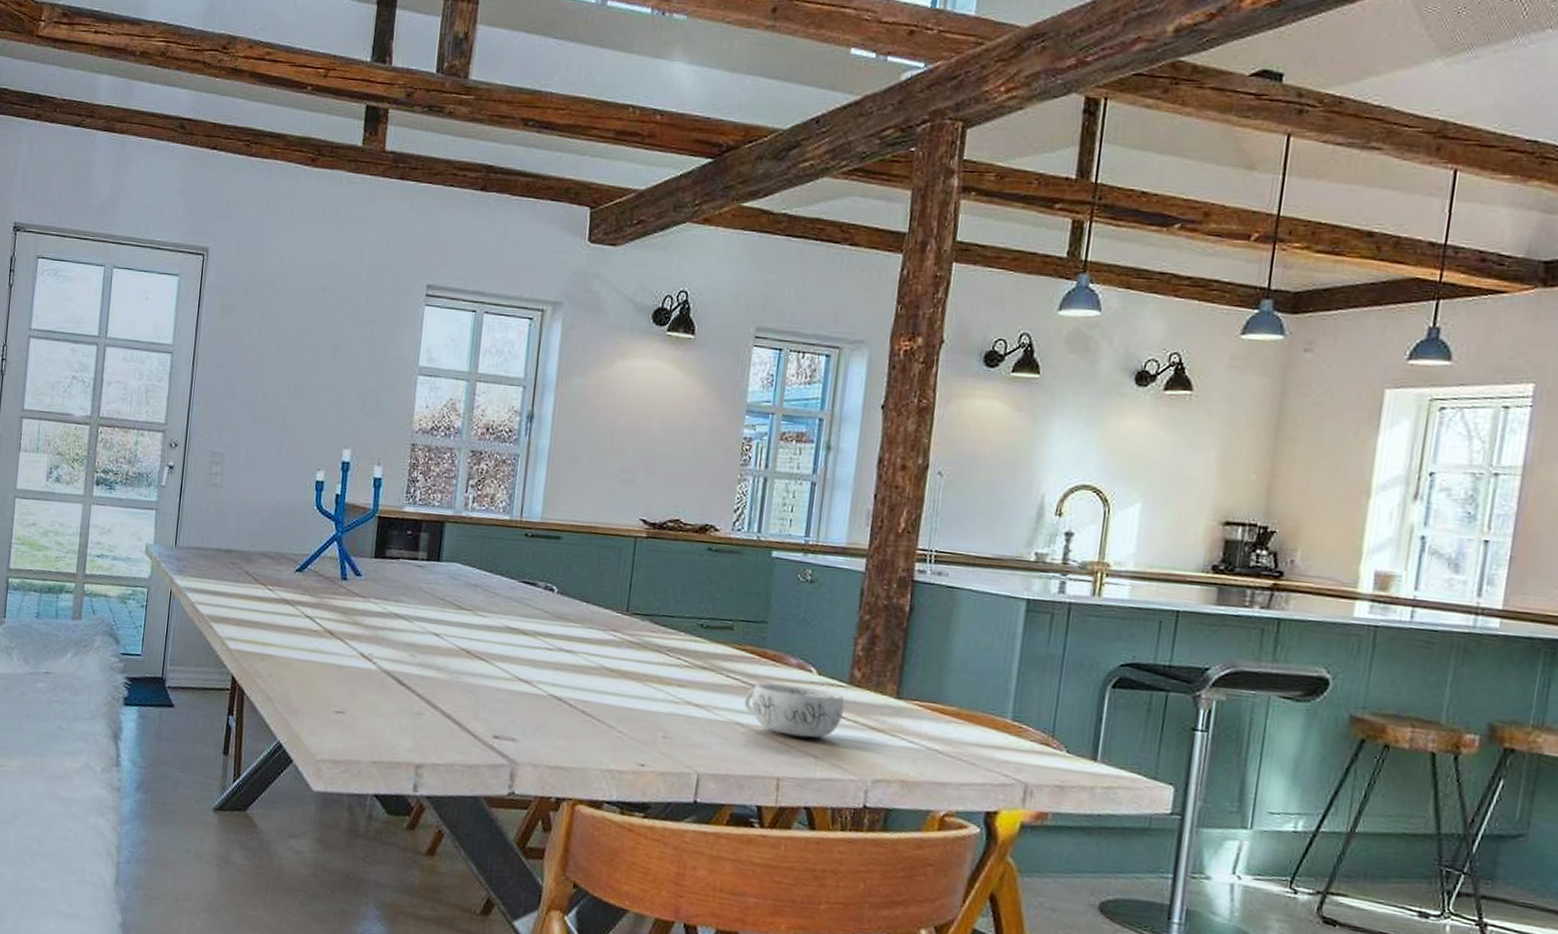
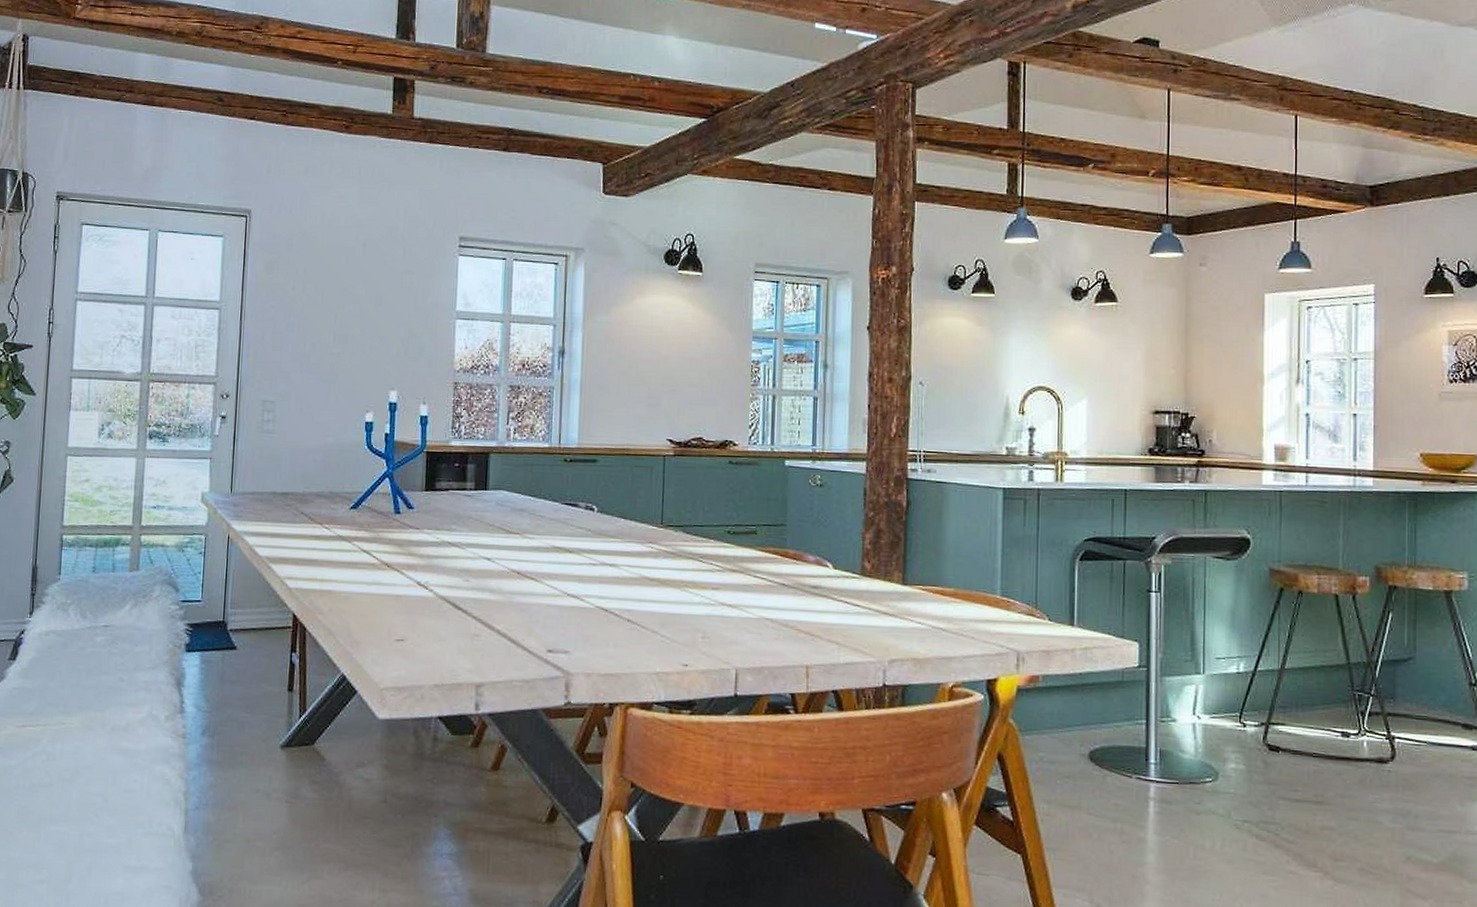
decorative bowl: present [743,683,845,739] -> none [771,579,859,627]

